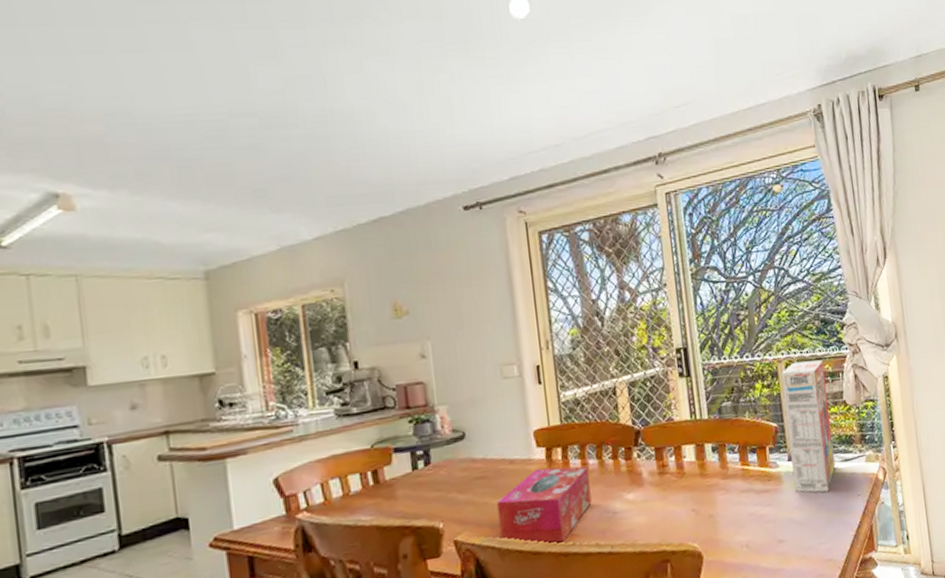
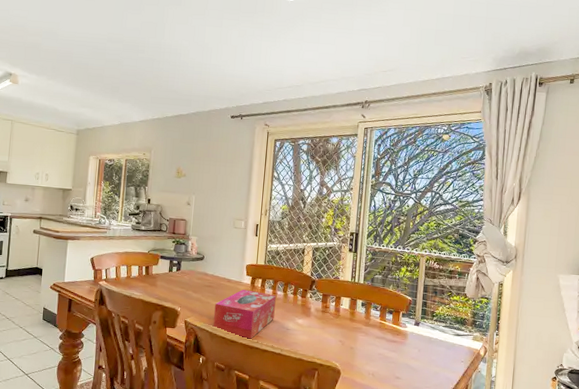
cereal box: present [780,359,836,493] -> none [414,259,455,354]

